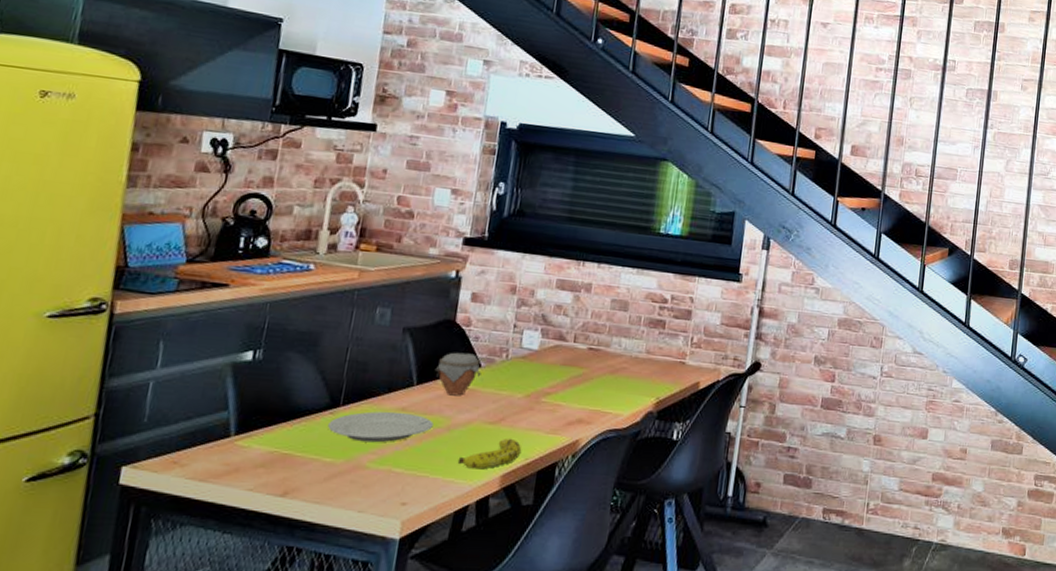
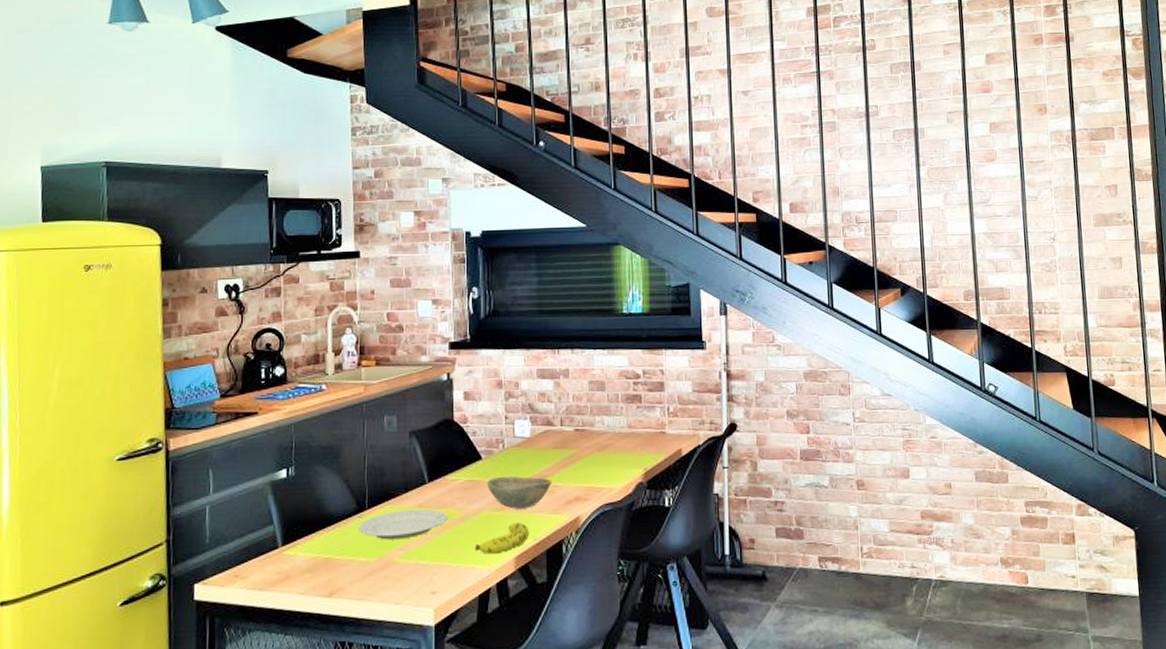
jar: present [434,352,481,396] -> none [442,448,483,489]
bowl: none [482,388,555,425] -> present [487,476,551,509]

